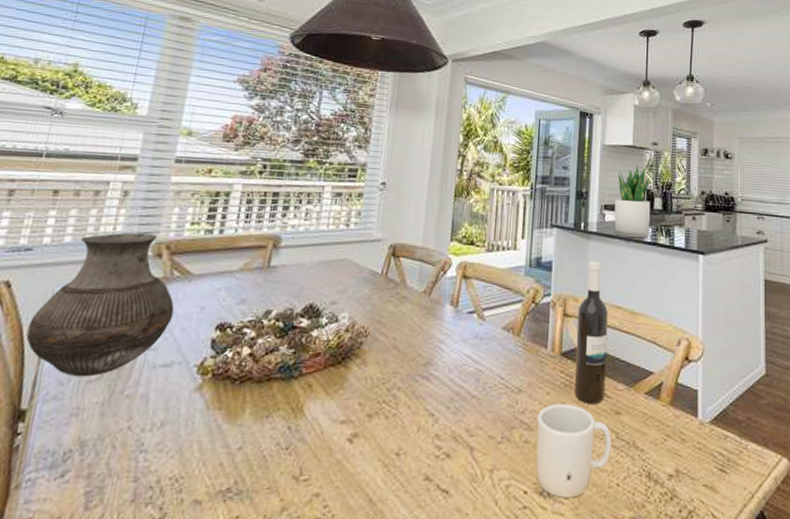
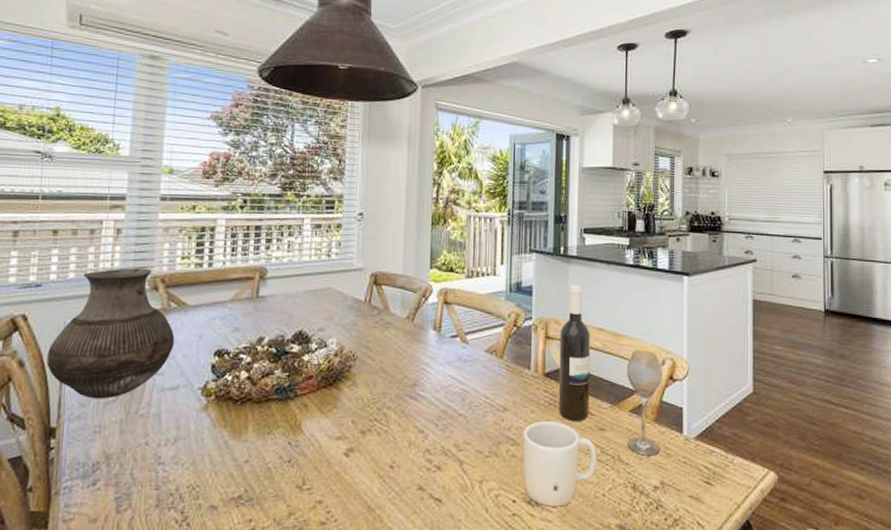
planter: present [614,165,651,239] -> none [595,187,633,261]
wineglass: none [642,330,678,442] -> present [626,351,662,456]

